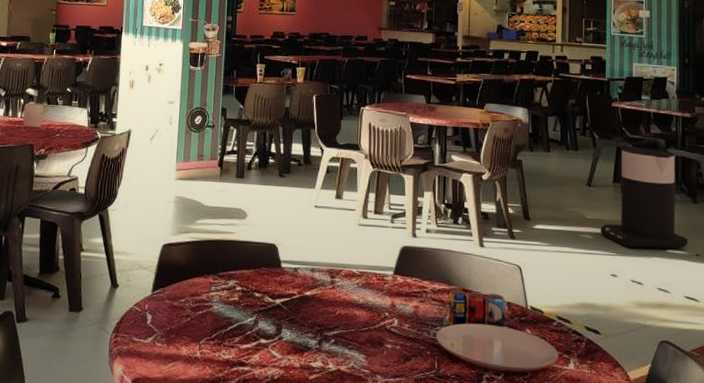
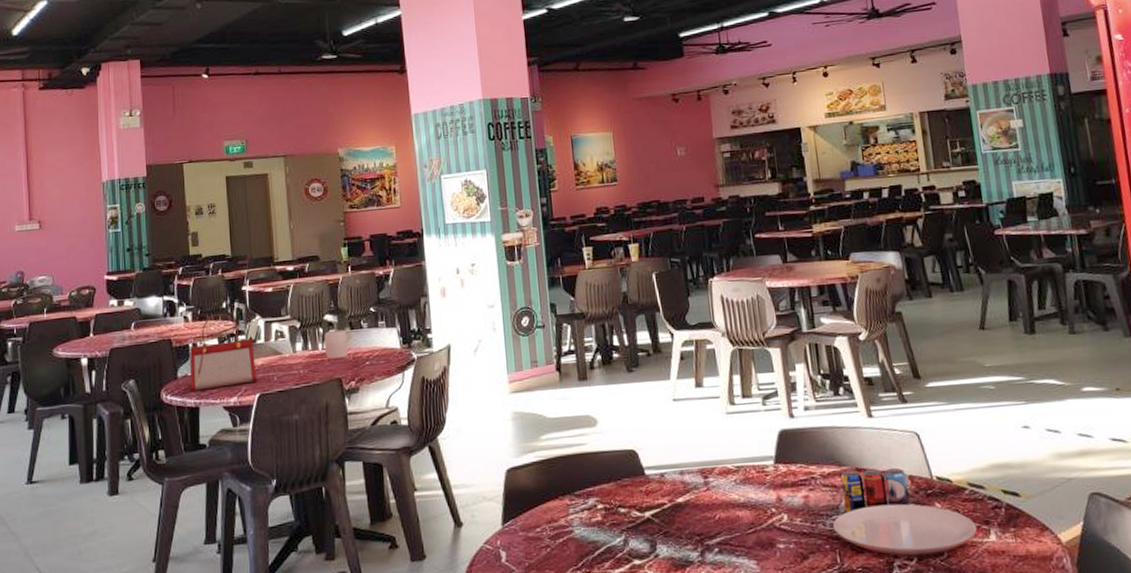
trash can: present [600,145,688,249] -> none [1002,276,1105,393]

